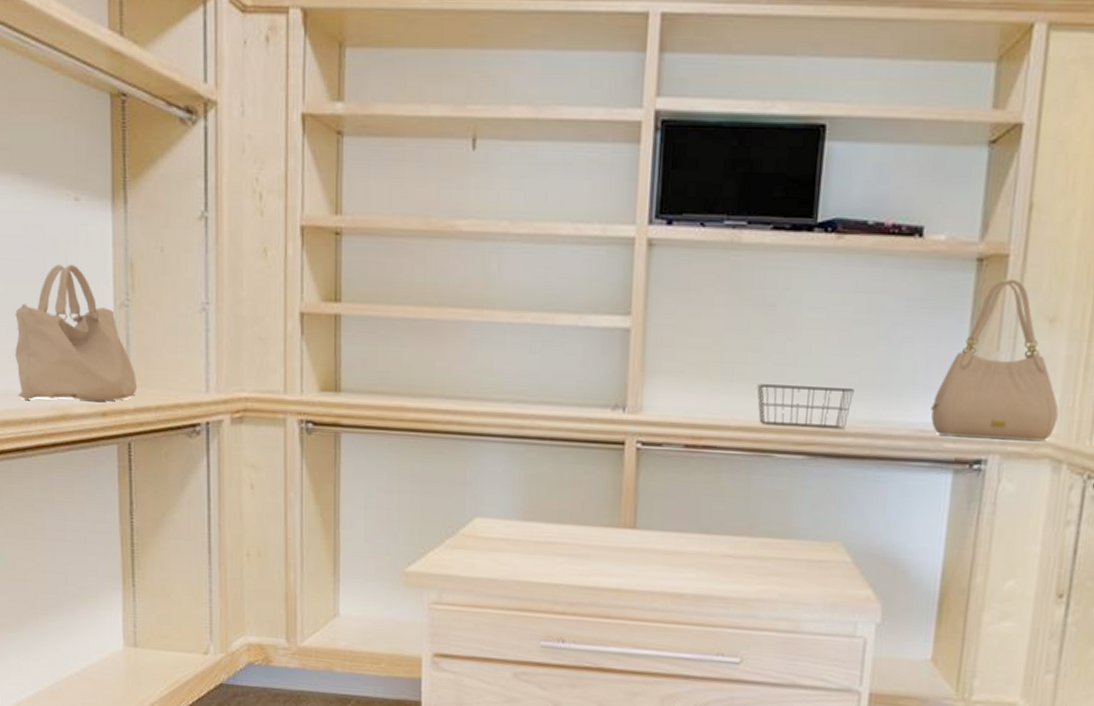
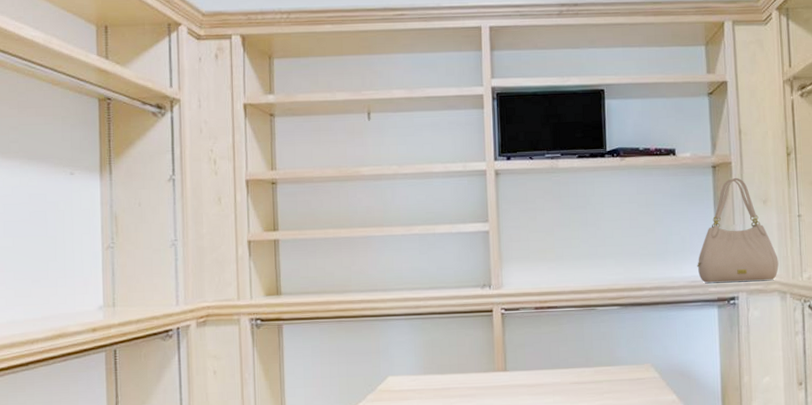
handbag: present [15,263,138,401] -> none [21,220,122,325]
basket: present [757,384,854,430] -> none [580,258,645,289]

